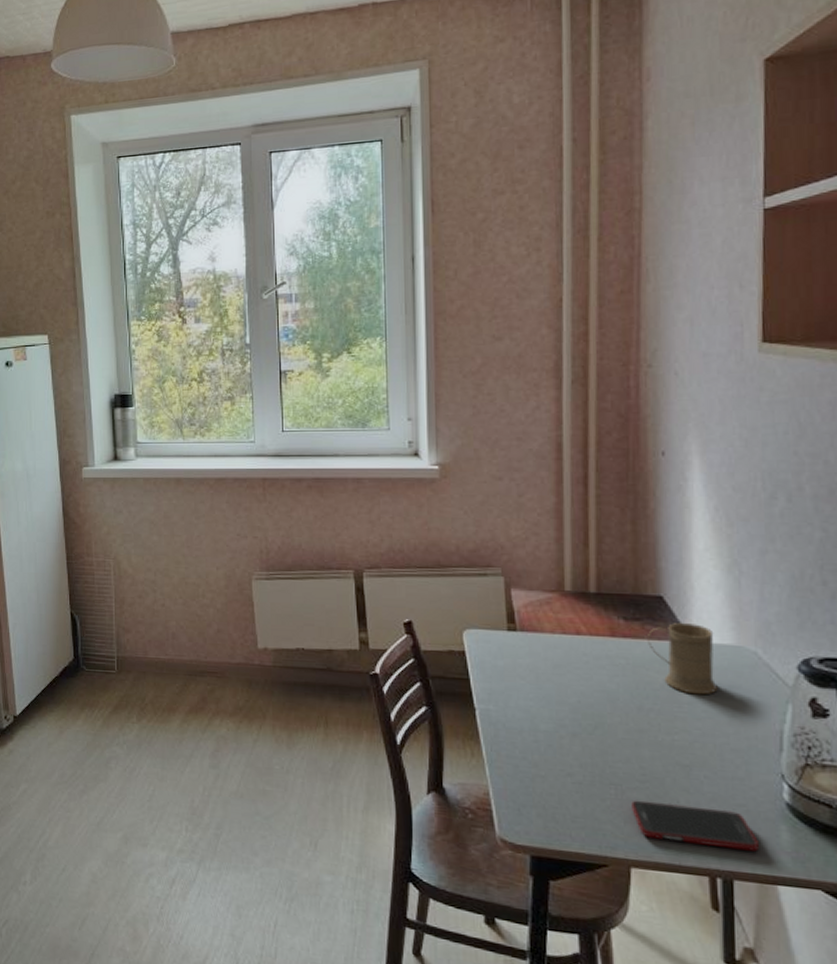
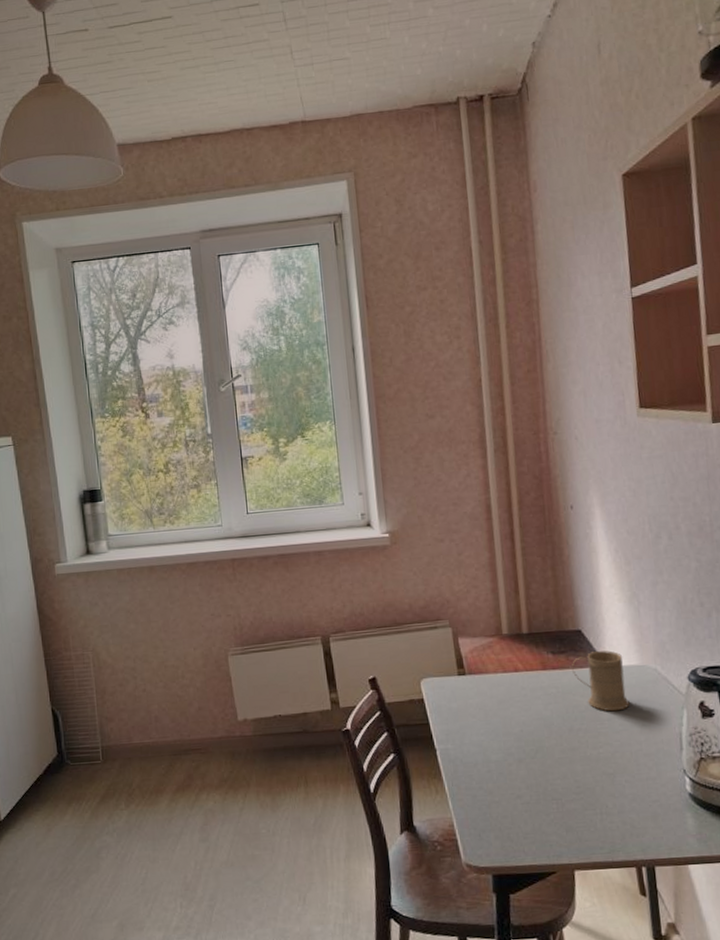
cell phone: present [631,800,760,852] -> none [570,807,673,842]

